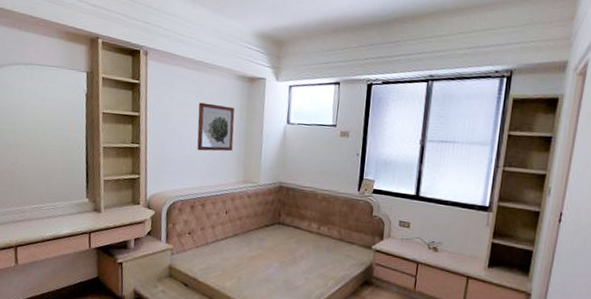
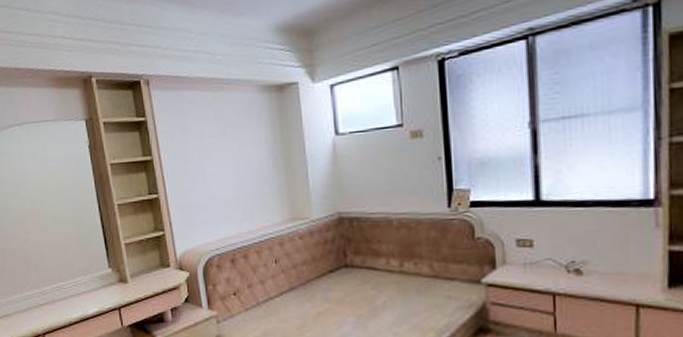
wall art: present [197,102,235,152] -> none [219,127,270,190]

